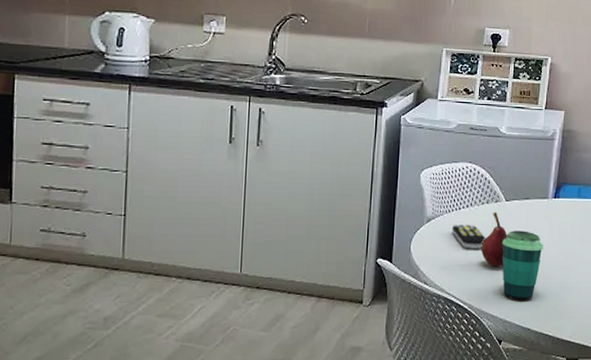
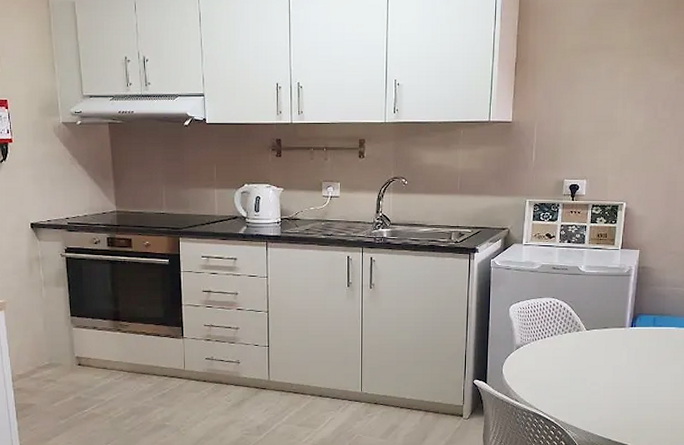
remote control: present [451,224,486,249] -> none [538,350,569,372]
fruit: present [480,211,508,267] -> none [564,339,588,387]
cup: present [502,230,543,300] -> none [584,355,622,415]

